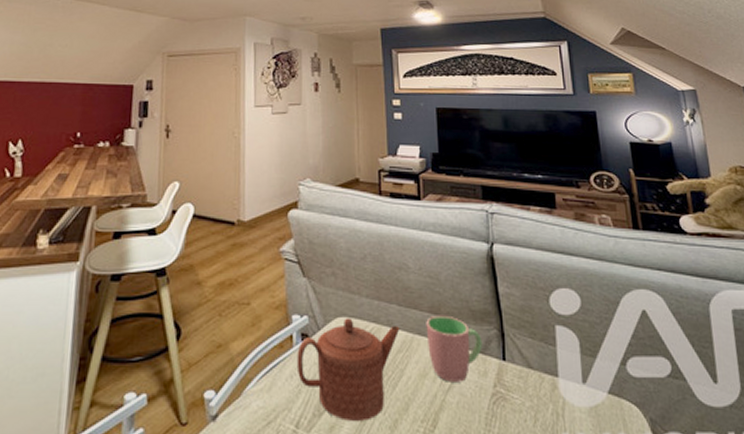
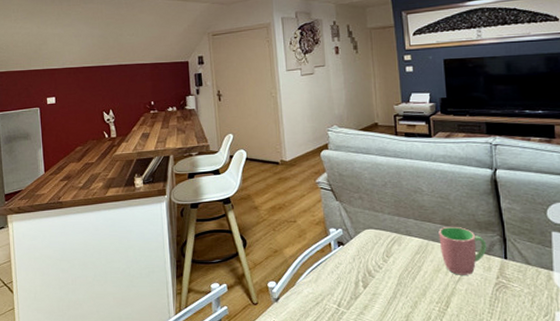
teapot: present [296,318,400,421] -> none [335,230,417,302]

